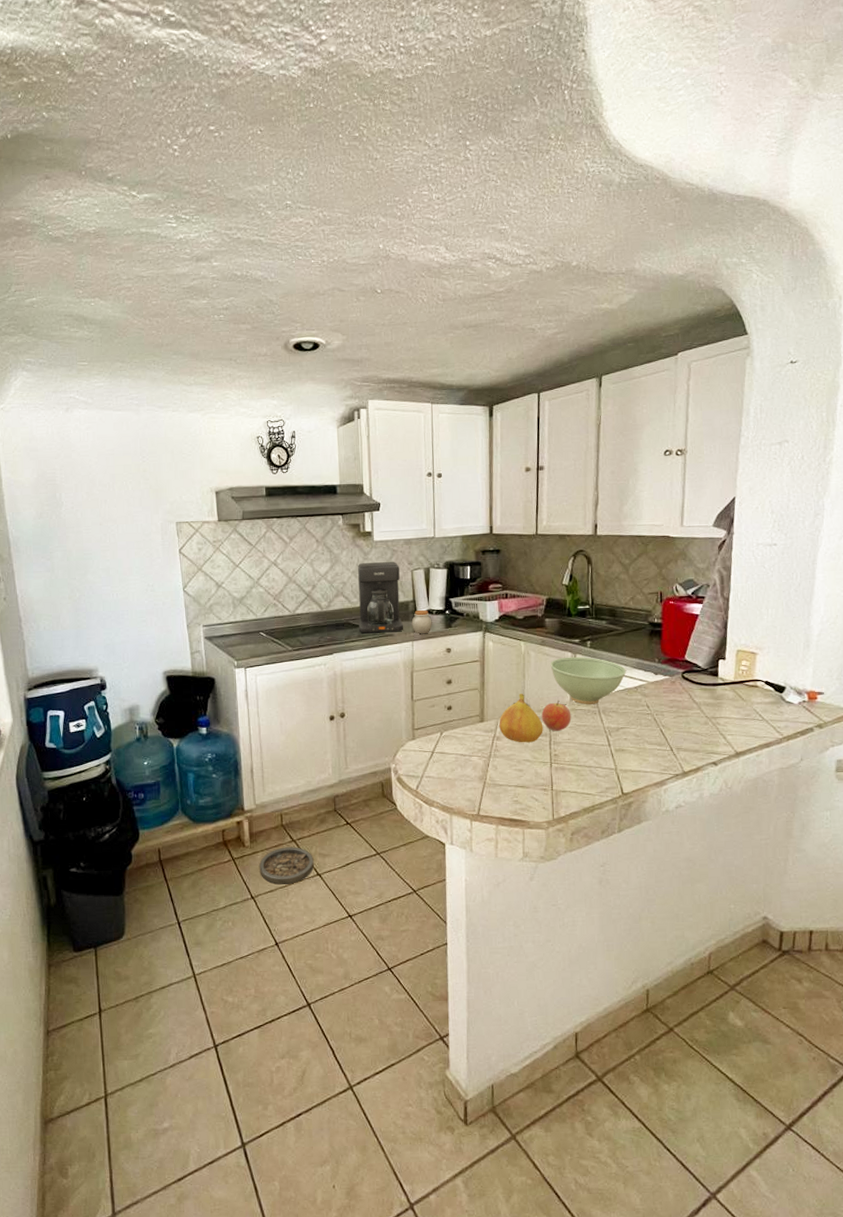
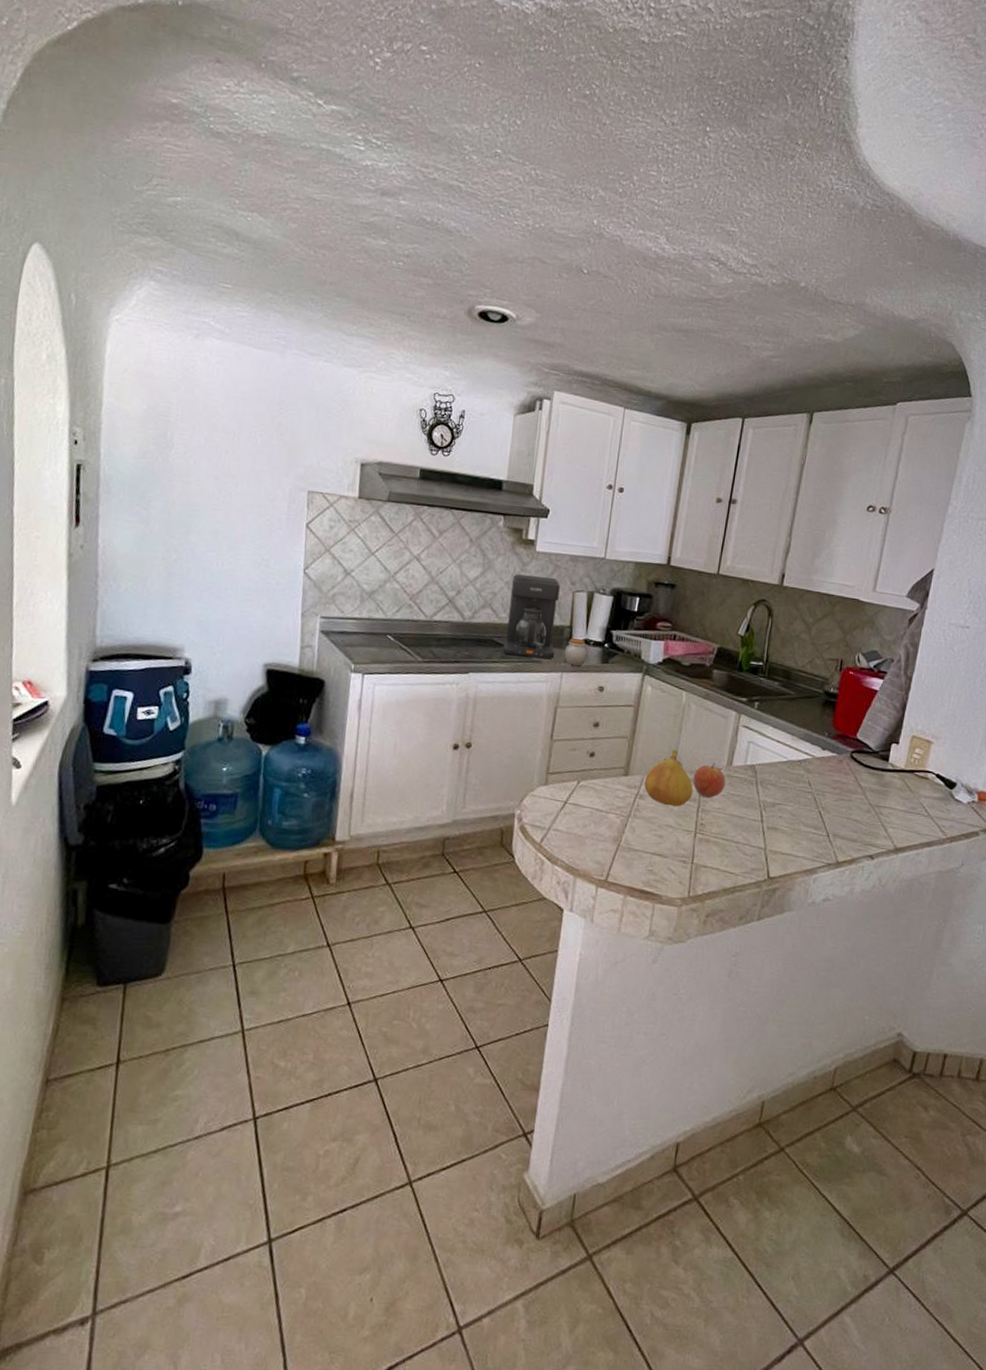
pet bowl: present [259,847,314,885] -> none [342,890,409,935]
bowl: present [550,656,627,705] -> none [711,716,793,773]

